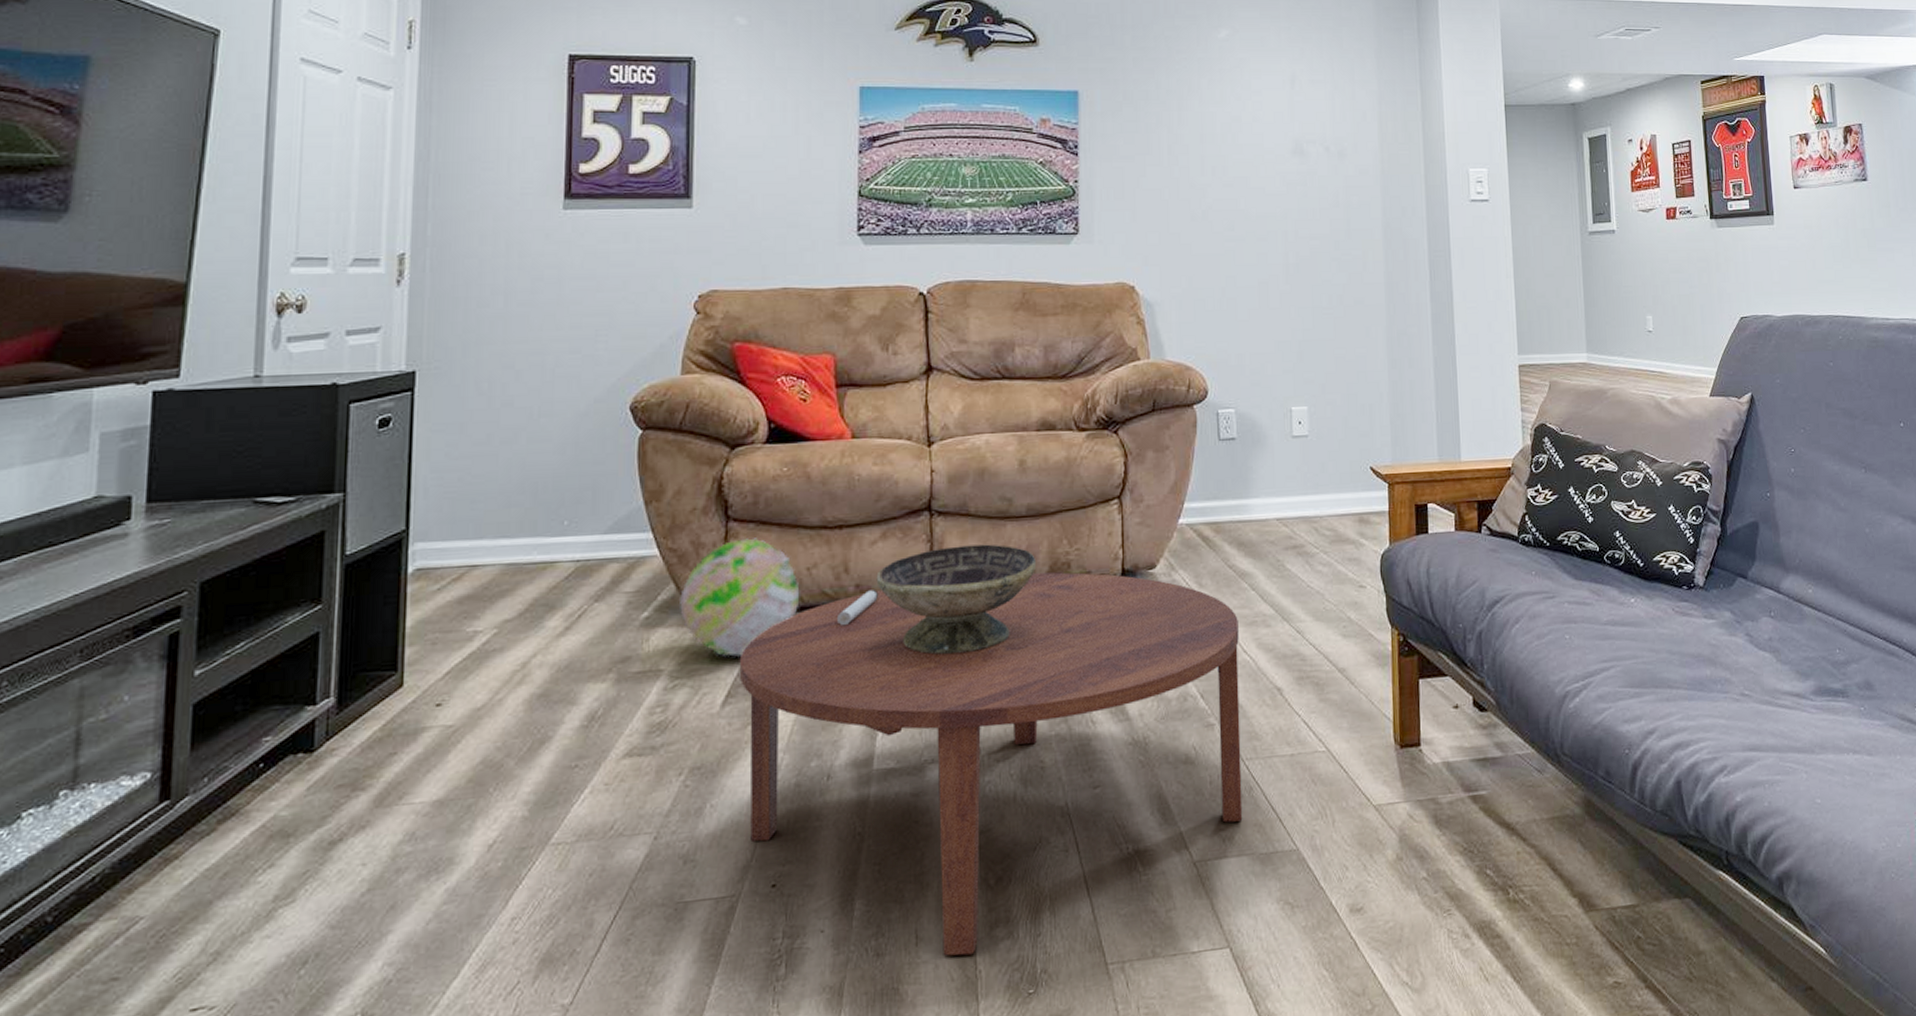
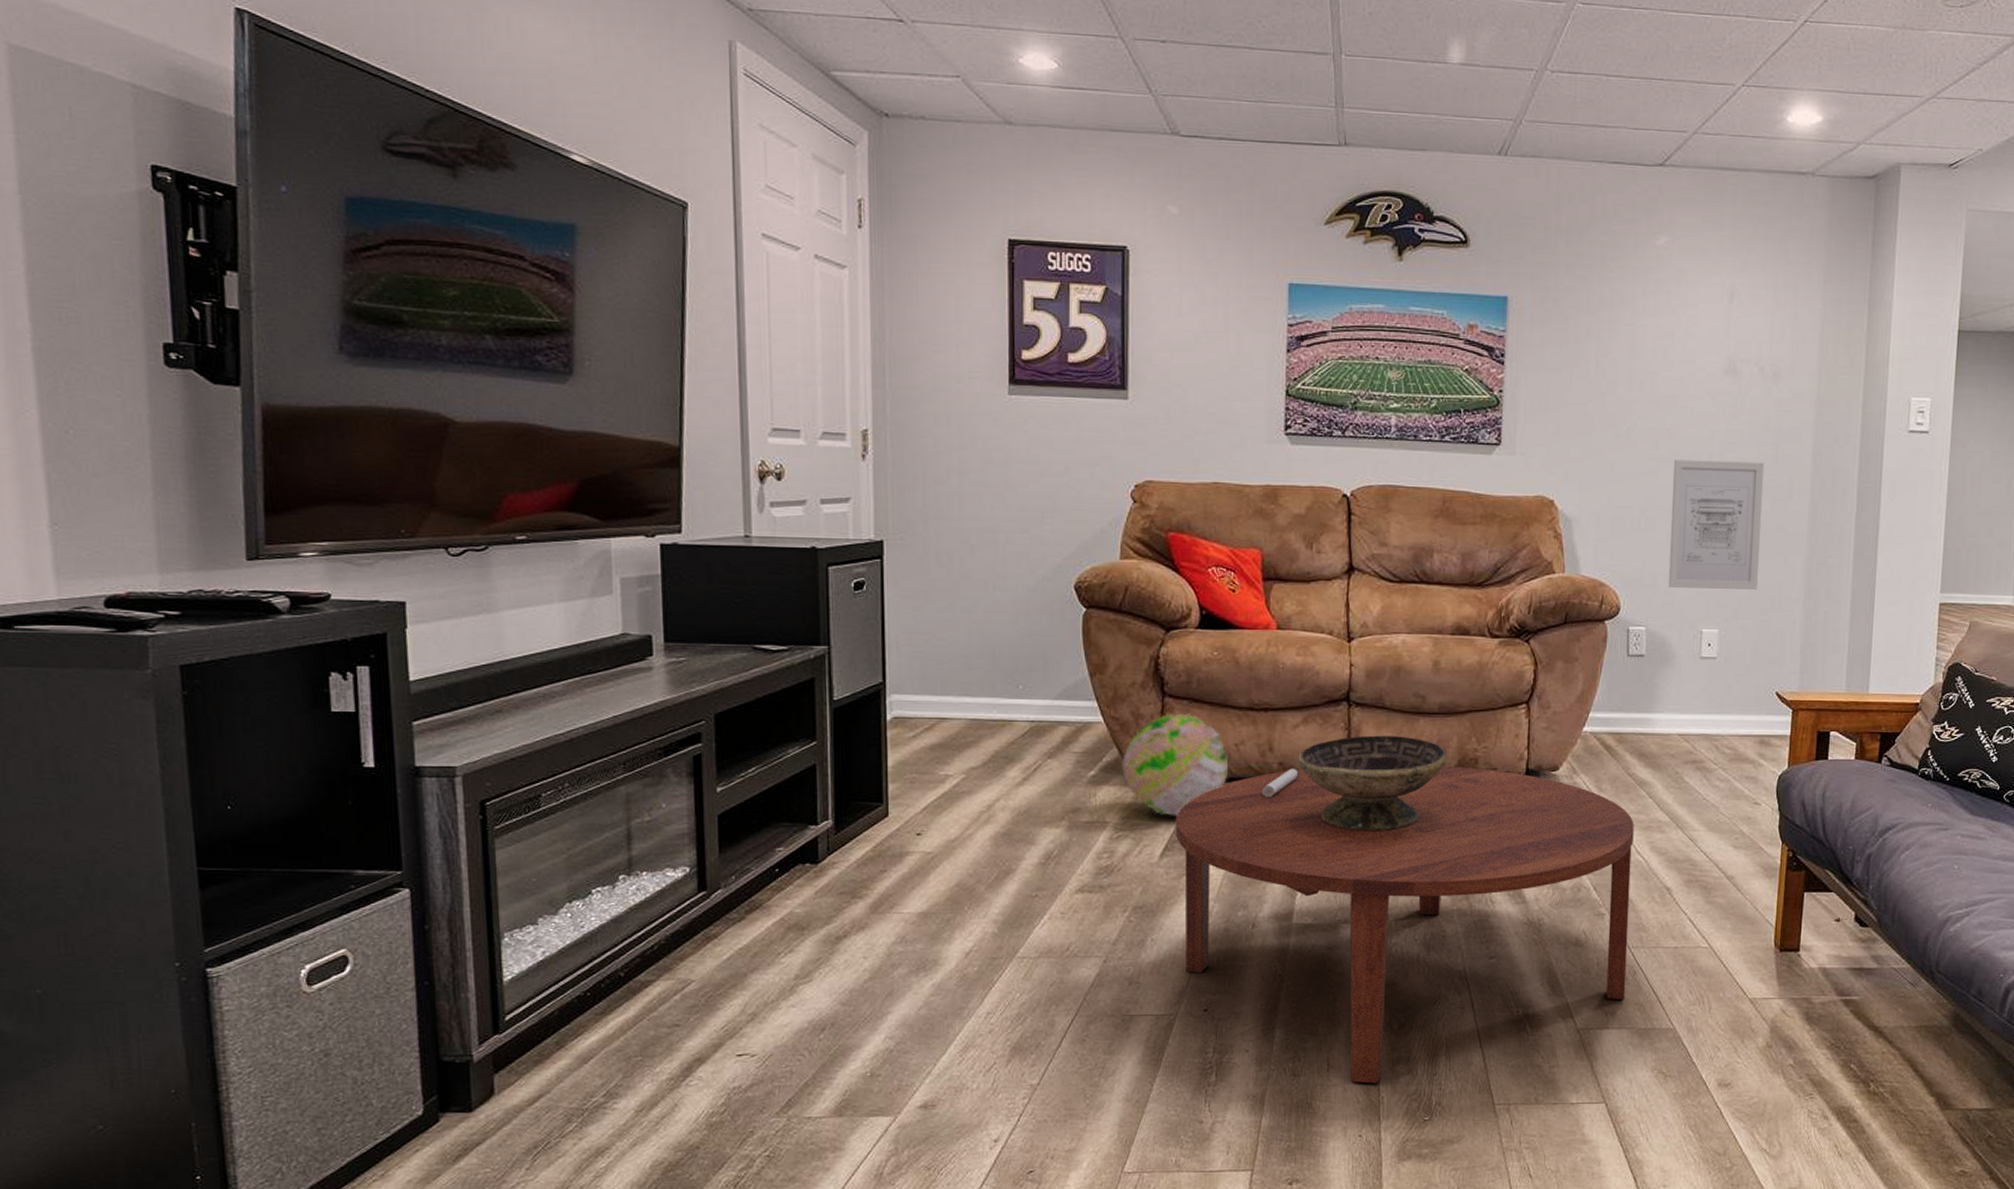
wall art: none [1250,237,1343,367] -> present [1668,459,1765,590]

